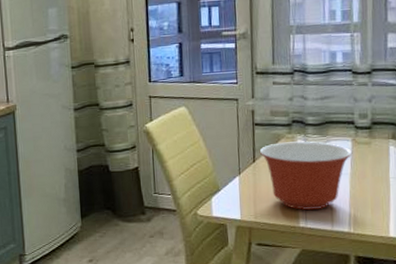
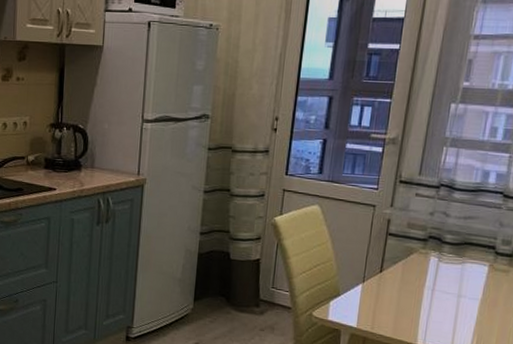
mixing bowl: present [259,141,353,210] -> none [388,256,488,331]

